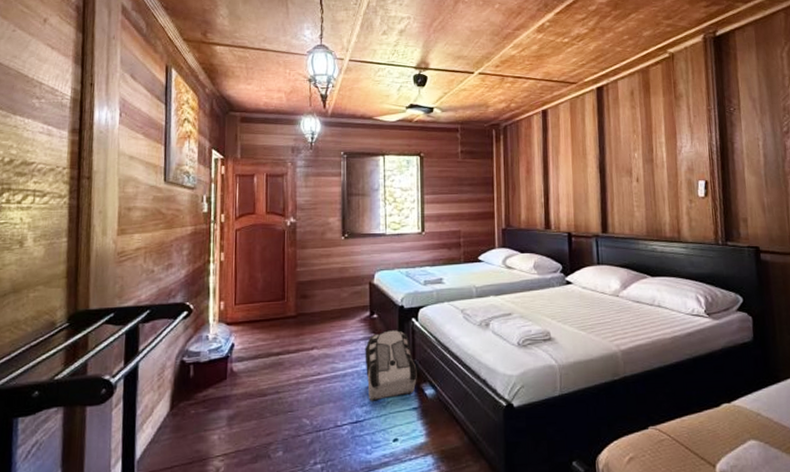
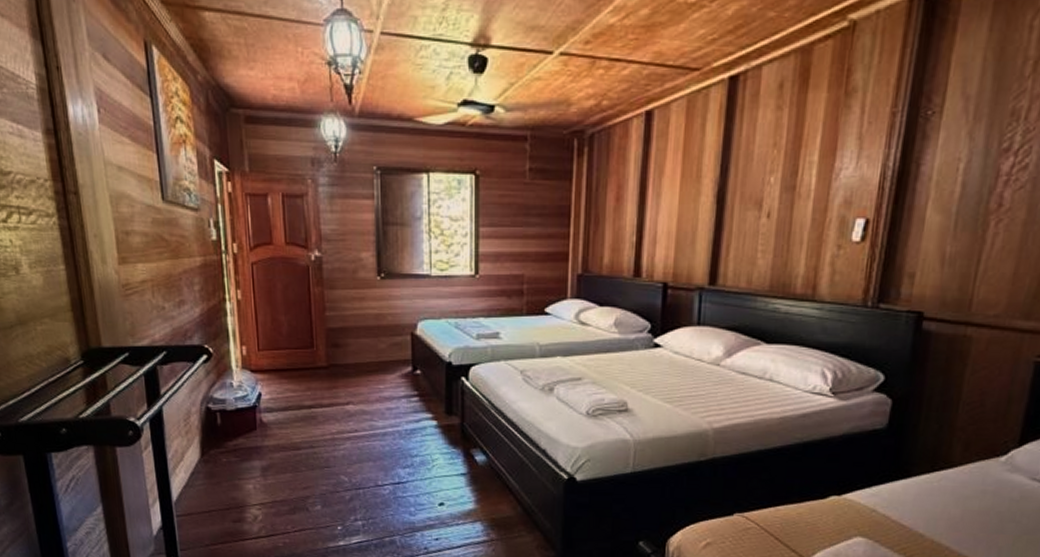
backpack: present [365,329,417,401] -> none [407,388,466,463]

